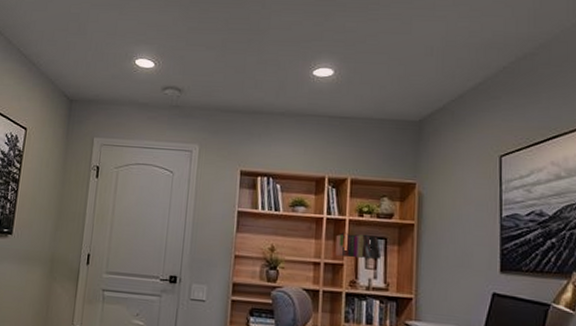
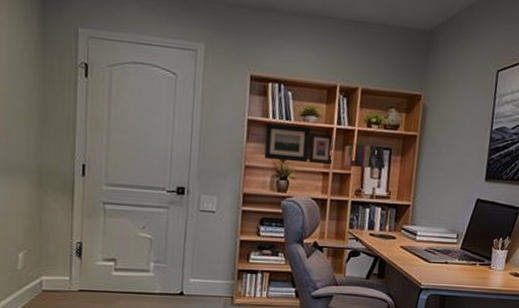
picture frame: none [253,215,299,253] -> present [264,124,310,163]
picture frame: none [298,223,324,255] -> present [308,133,334,165]

